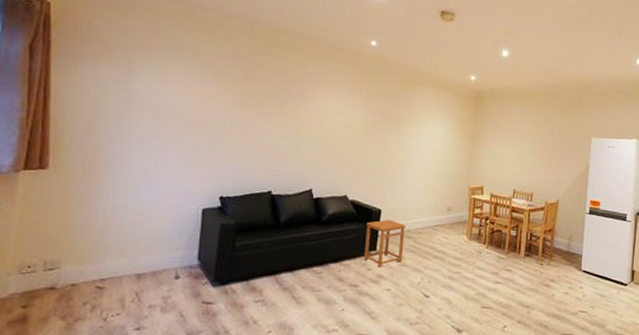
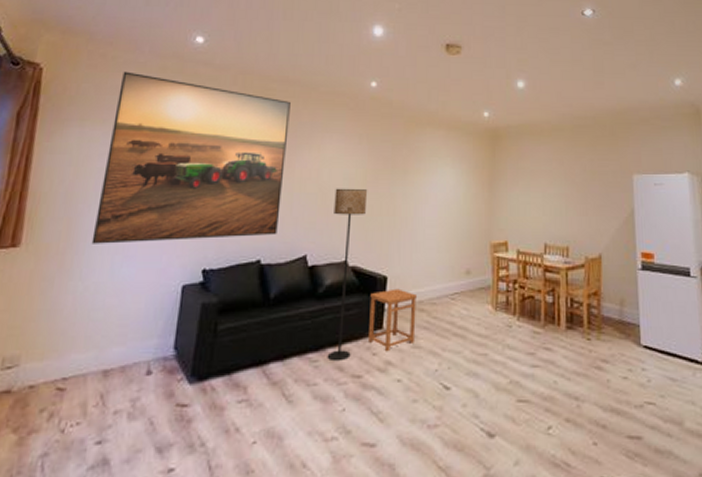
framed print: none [116,12,297,171] -> present [91,71,291,244]
floor lamp: none [329,134,366,274] -> present [327,188,368,362]

